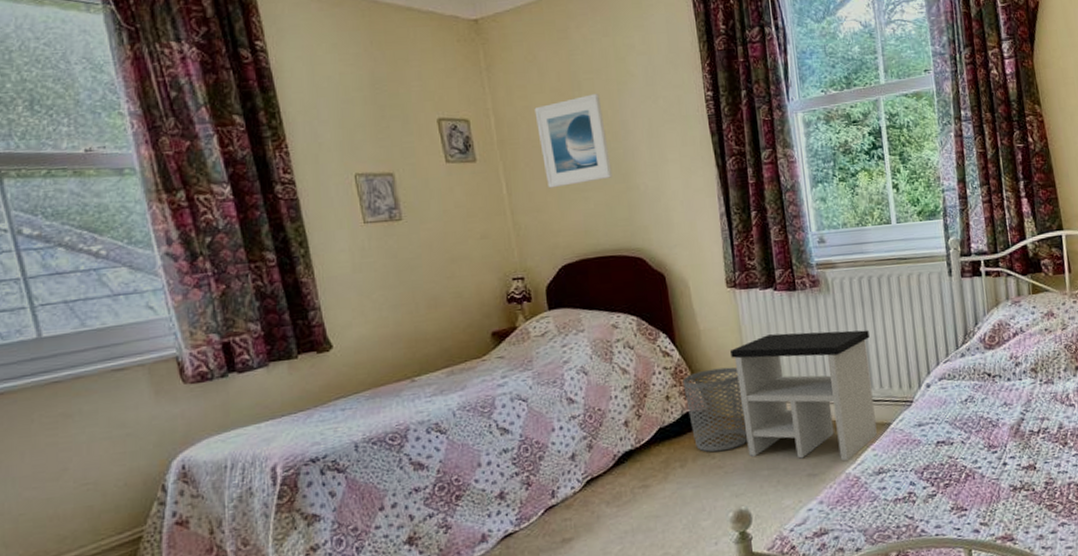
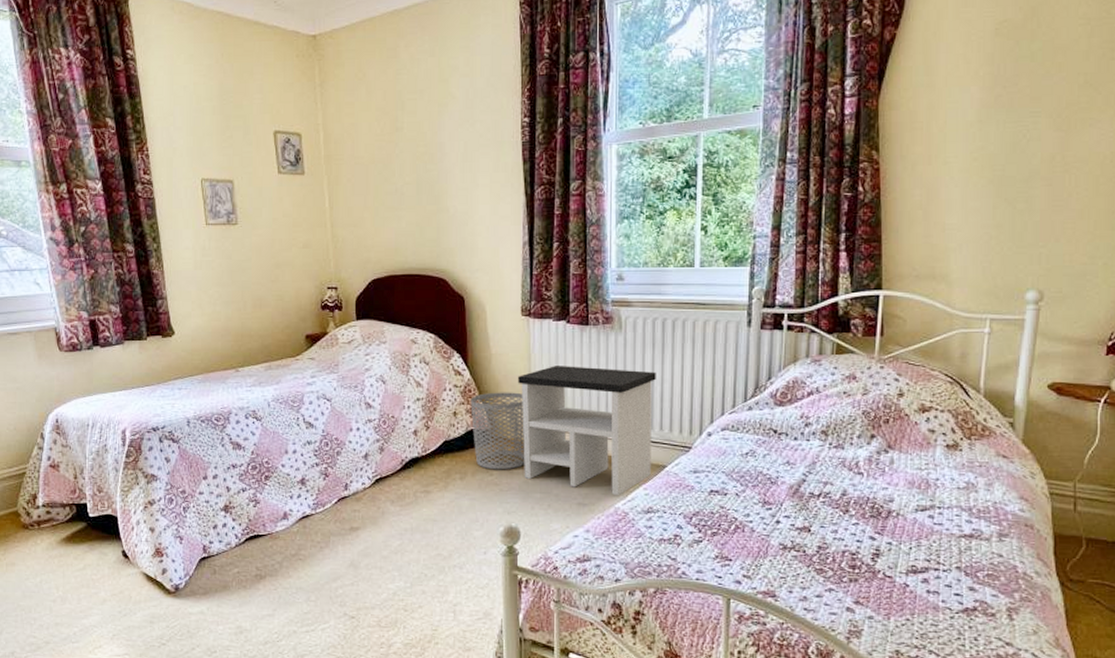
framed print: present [534,93,613,189] -> none [360,113,425,205]

